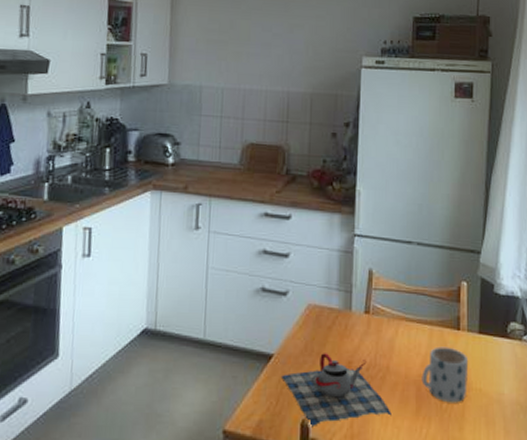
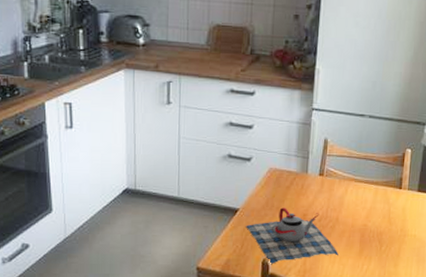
mug: present [421,346,469,403] -> none [365,202,407,246]

